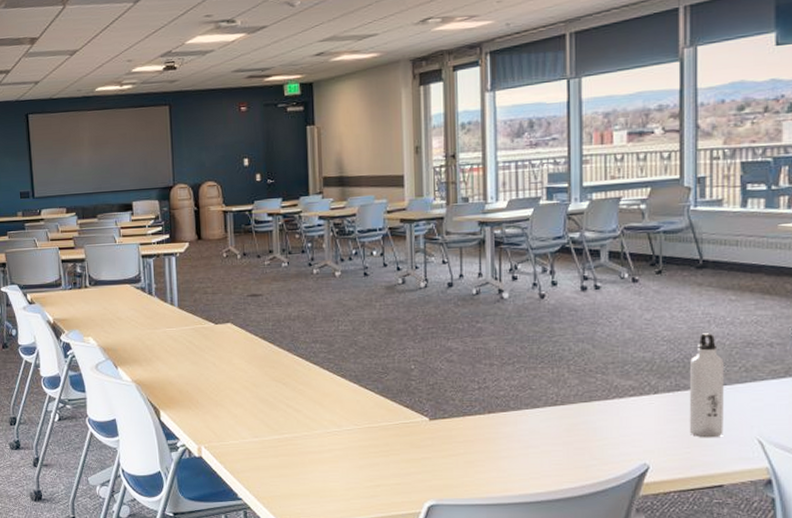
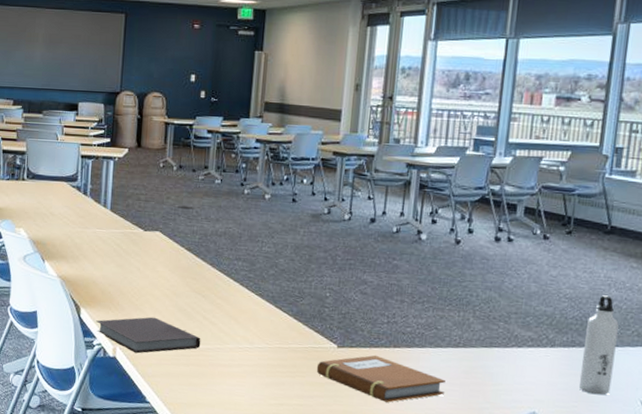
notebook: none [177,411,287,451] -> present [96,317,201,354]
notebook: none [410,423,547,471] -> present [316,355,445,403]

